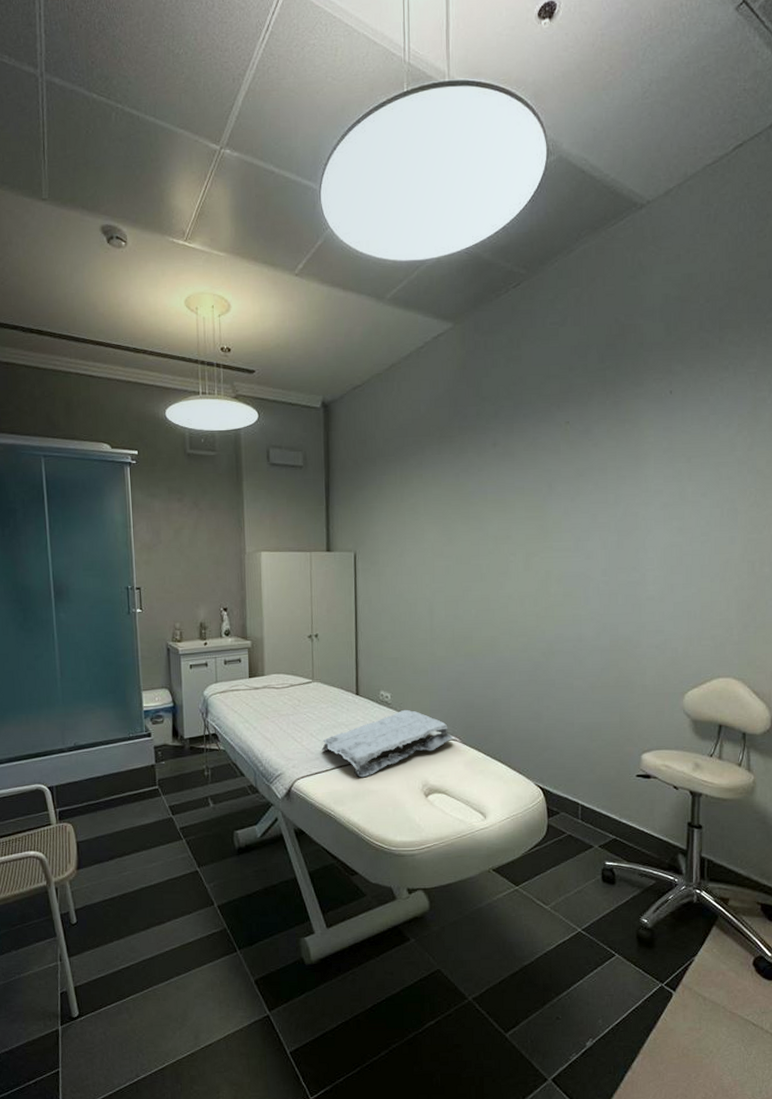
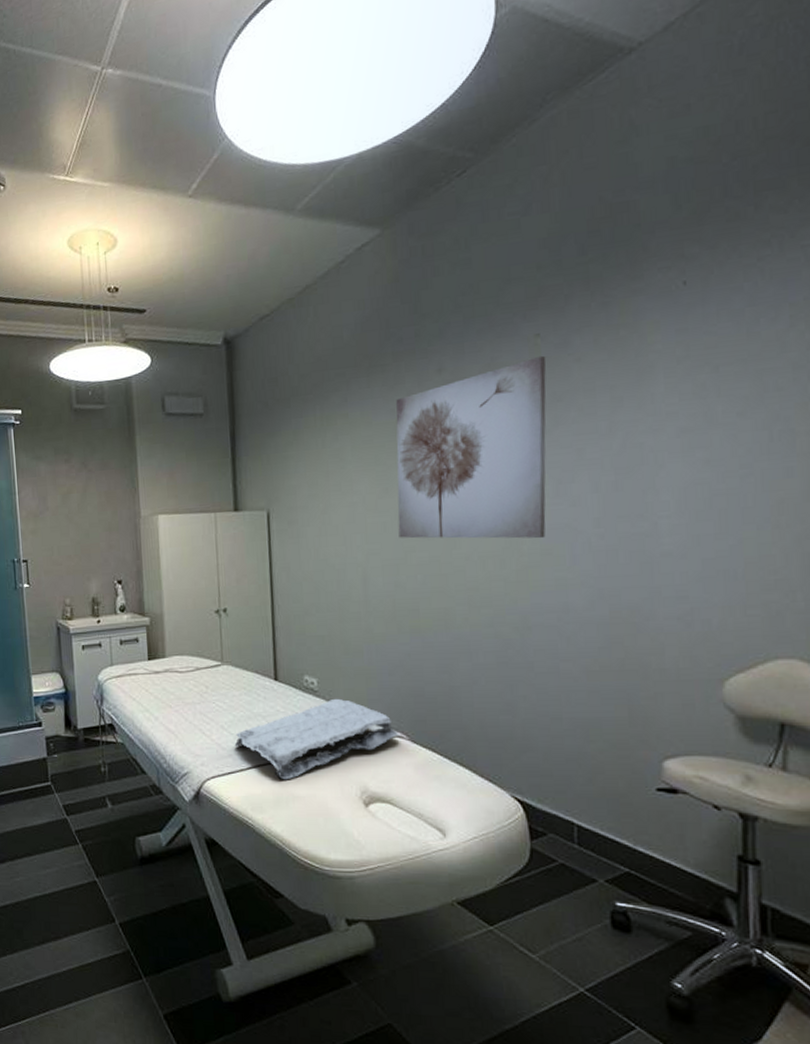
wall art: none [458,439,573,583] -> present [396,355,546,539]

